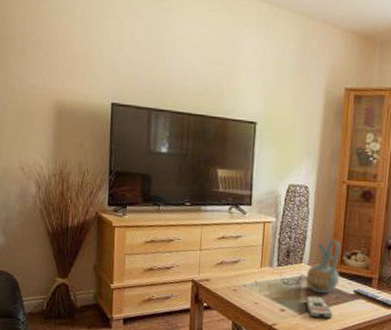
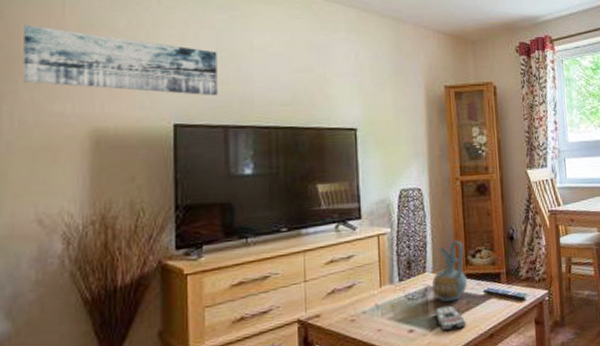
wall art: none [12,10,147,81] -> present [22,24,218,96]

